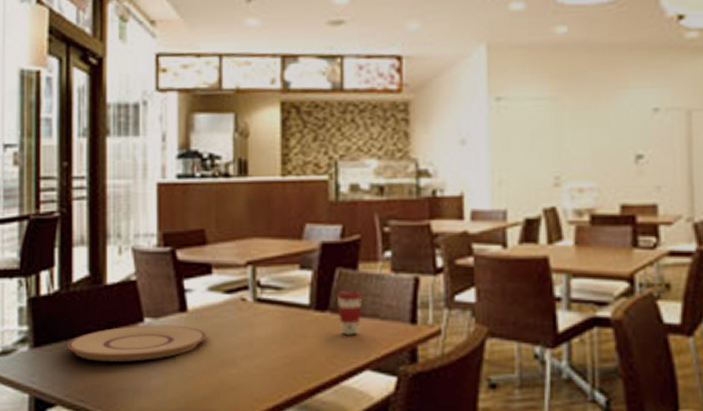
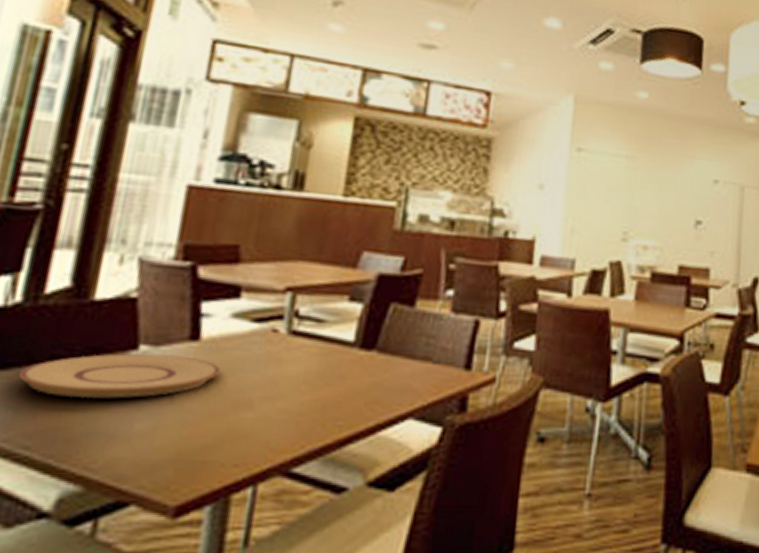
coffee cup: present [336,289,363,336] -> none [385,328,417,379]

